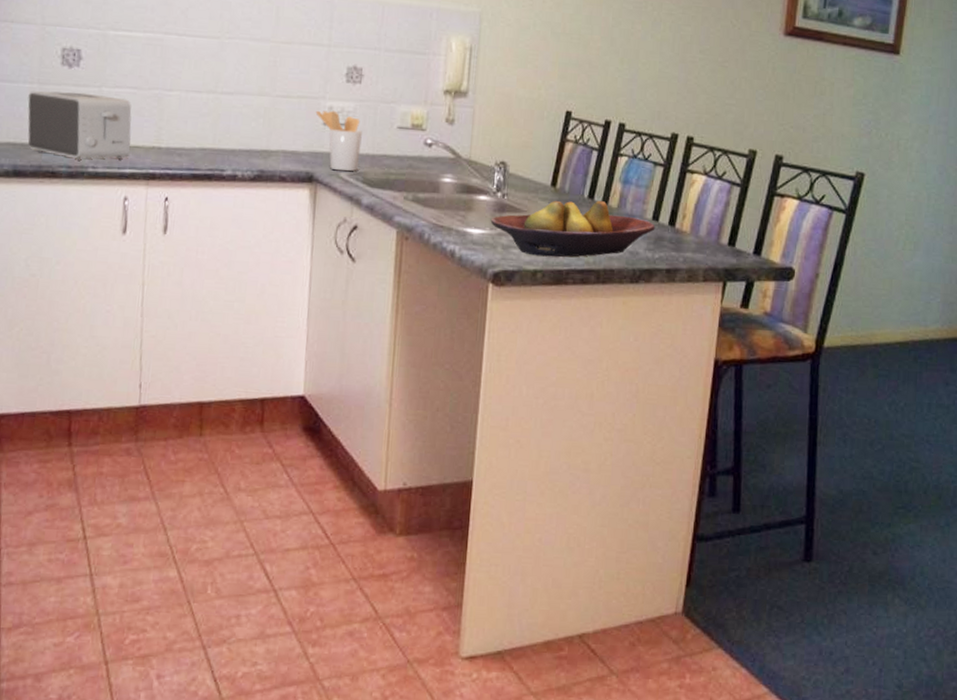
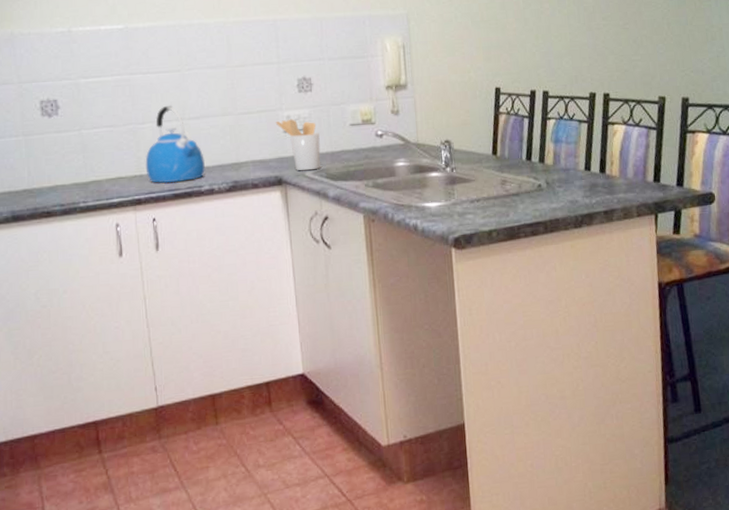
toaster: present [27,91,132,160] -> none [16,137,116,198]
kettle: none [165,74,232,162] -> present [145,105,205,184]
fruit bowl: present [490,200,656,257] -> none [444,160,589,218]

